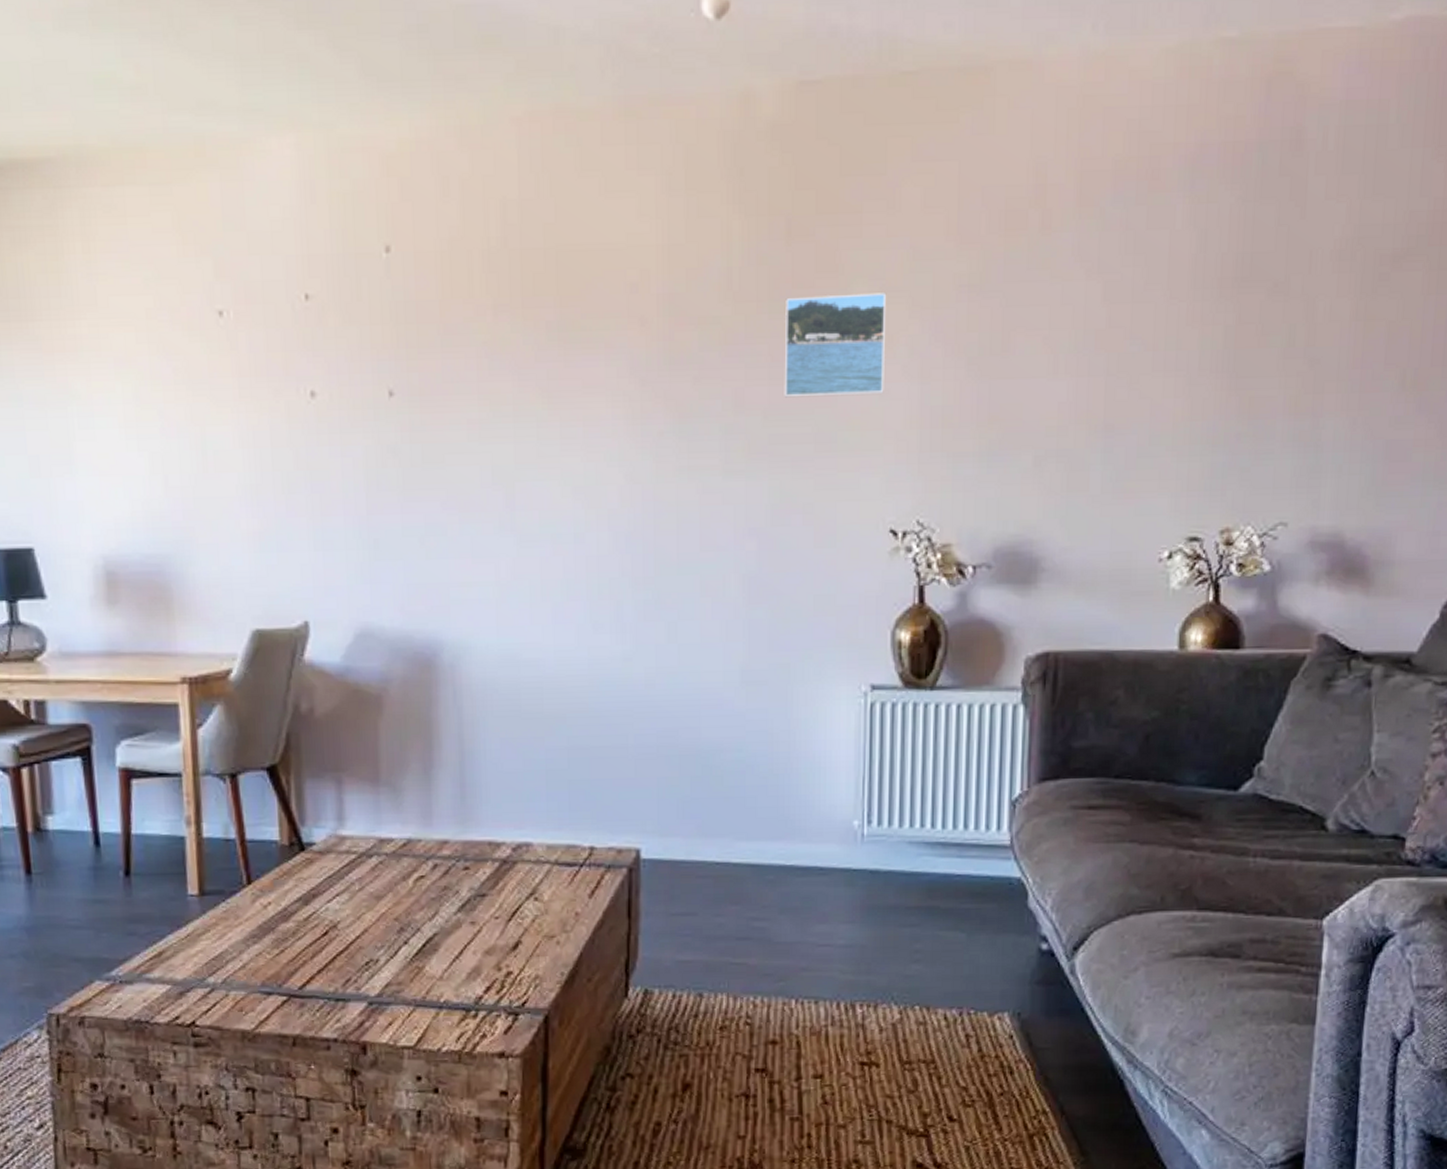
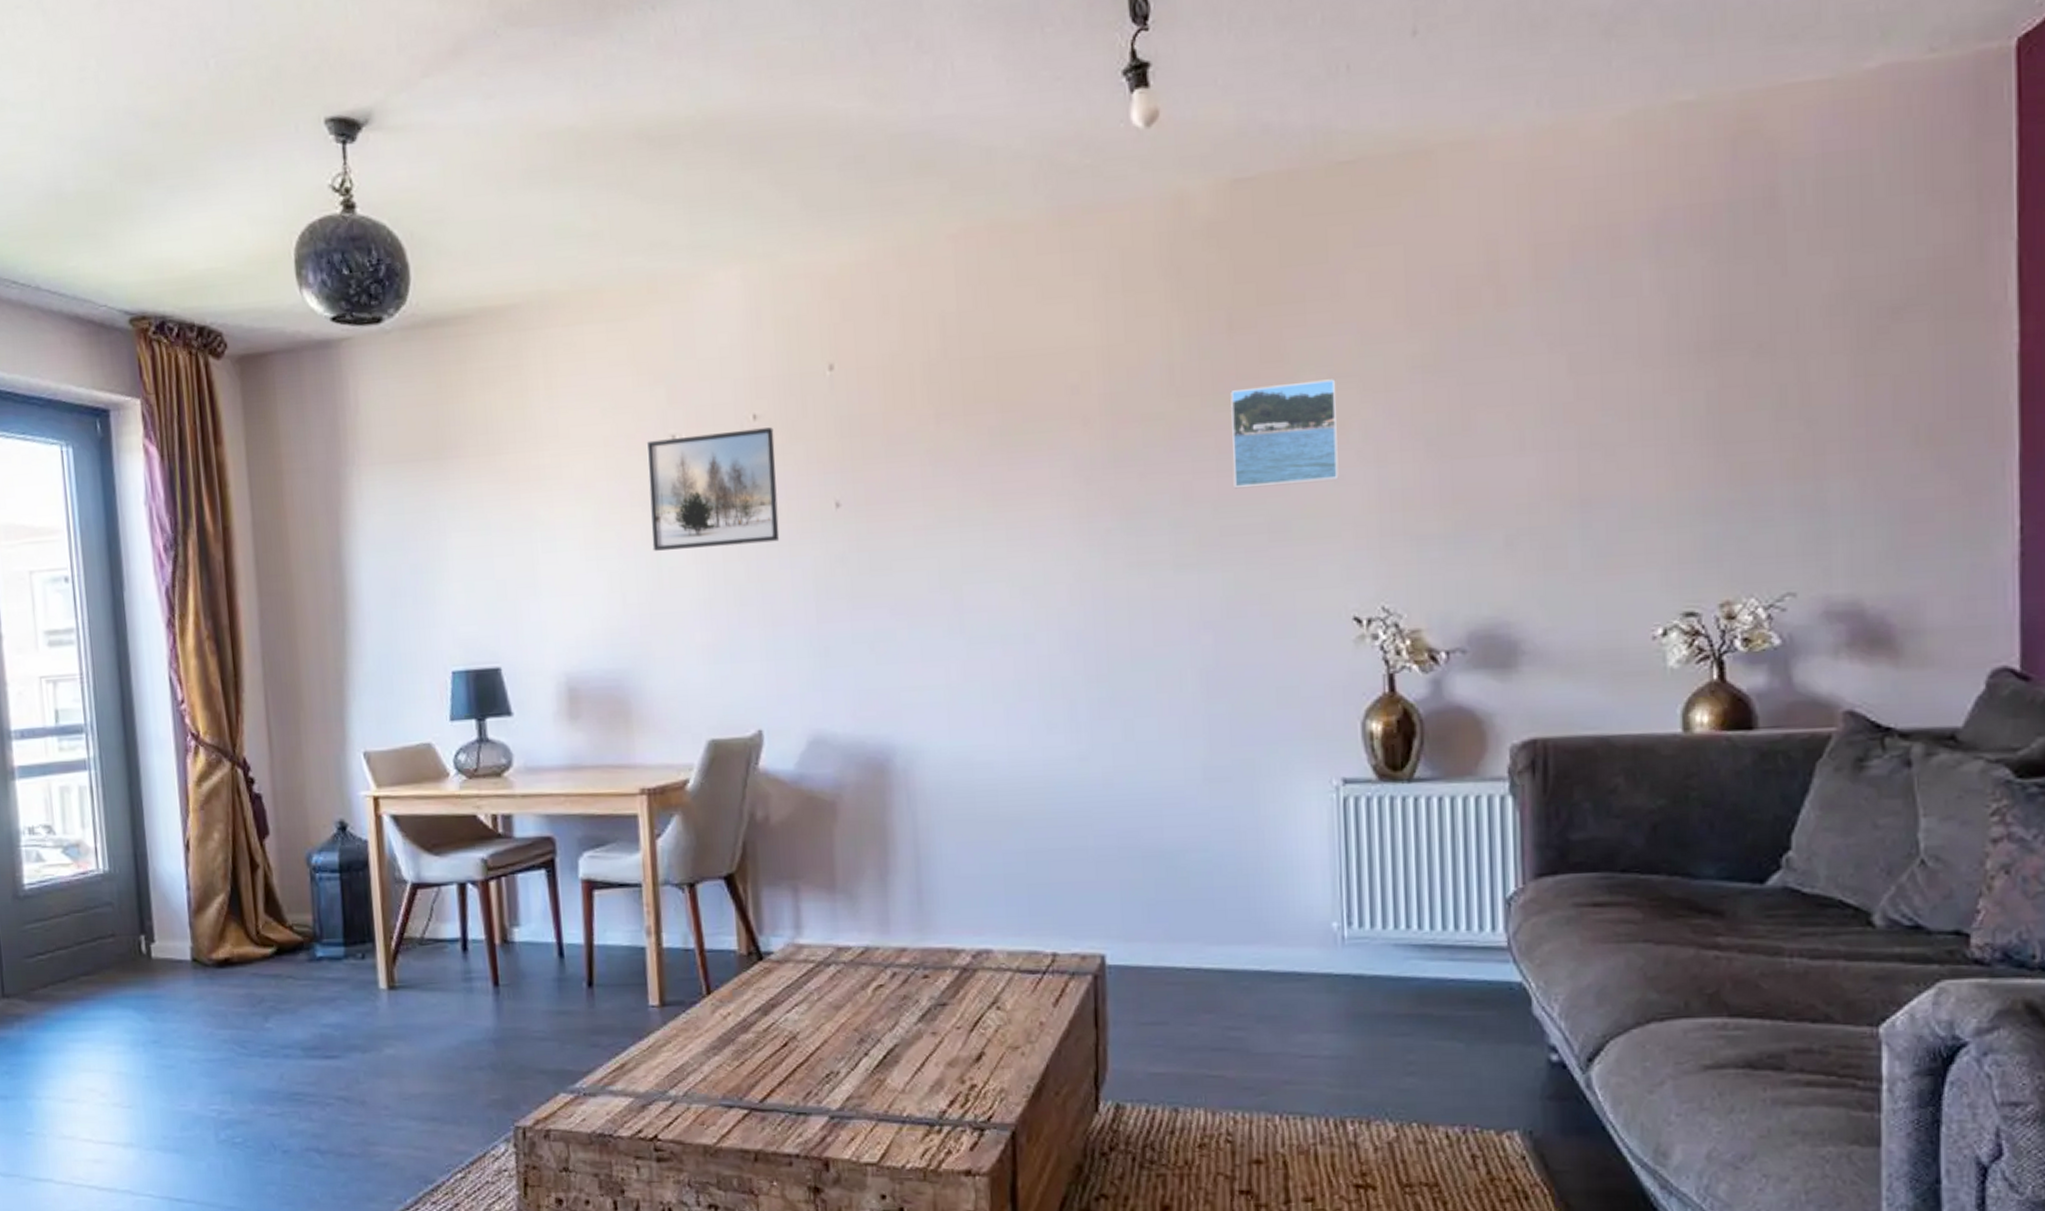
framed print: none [191,309,330,432] -> present [646,427,780,551]

